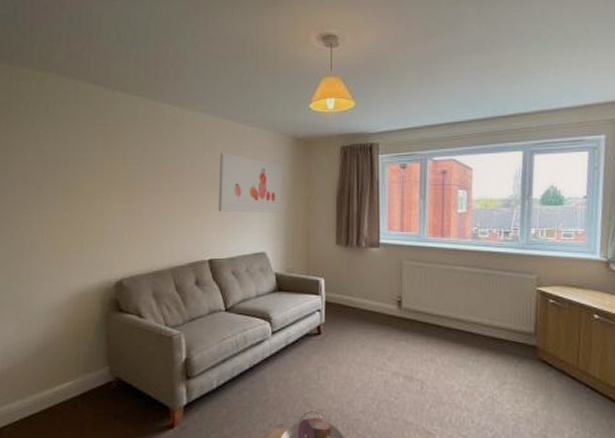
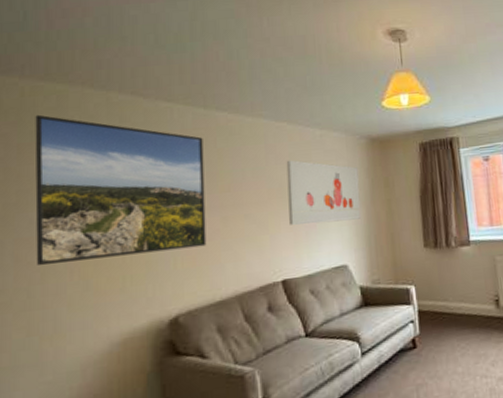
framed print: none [17,97,151,224] -> present [35,114,207,265]

